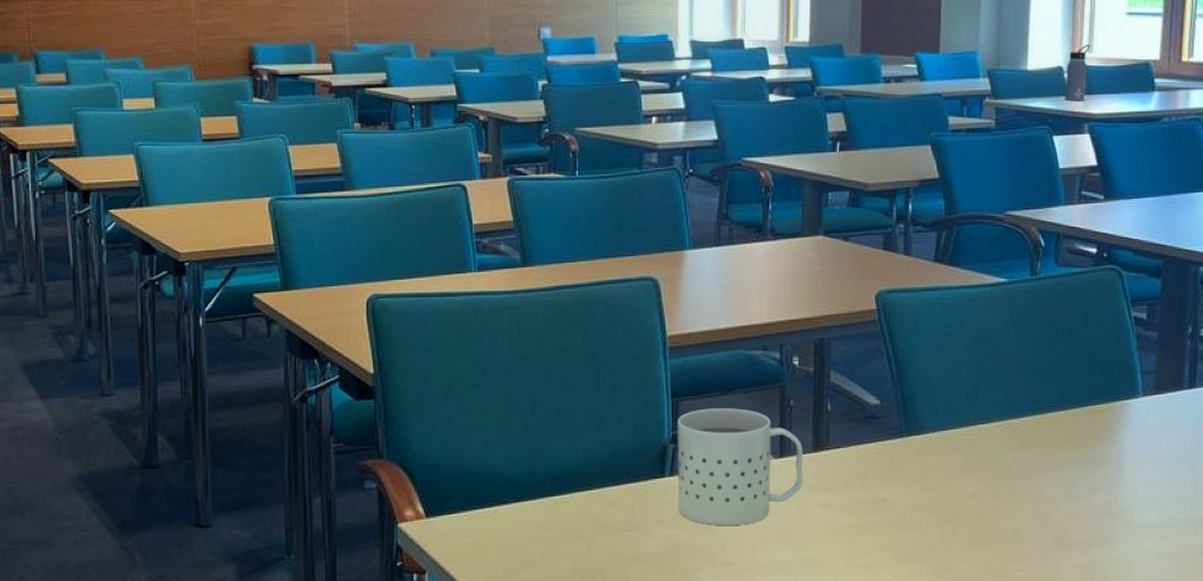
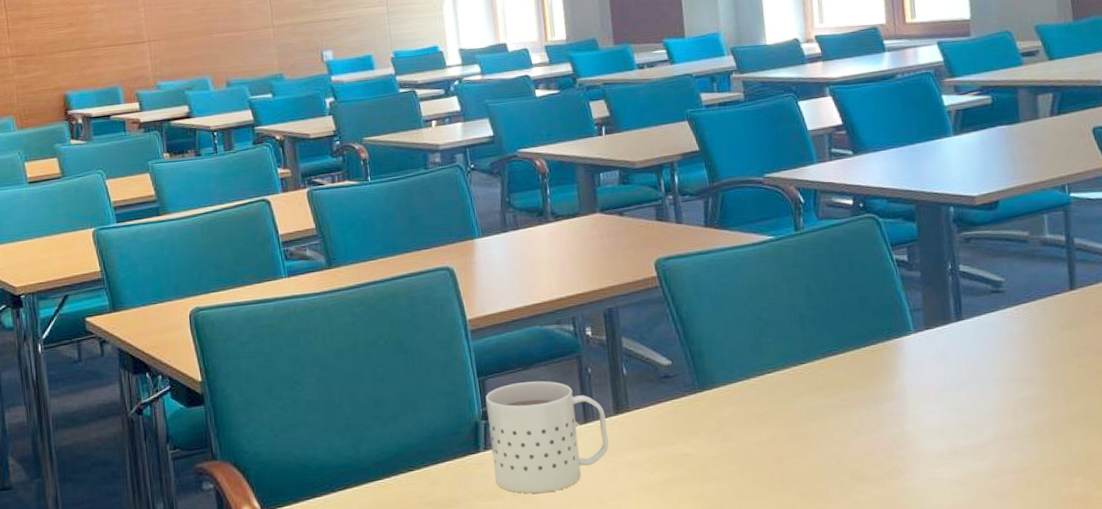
water bottle: present [1065,45,1091,102] -> none [802,16,823,69]

